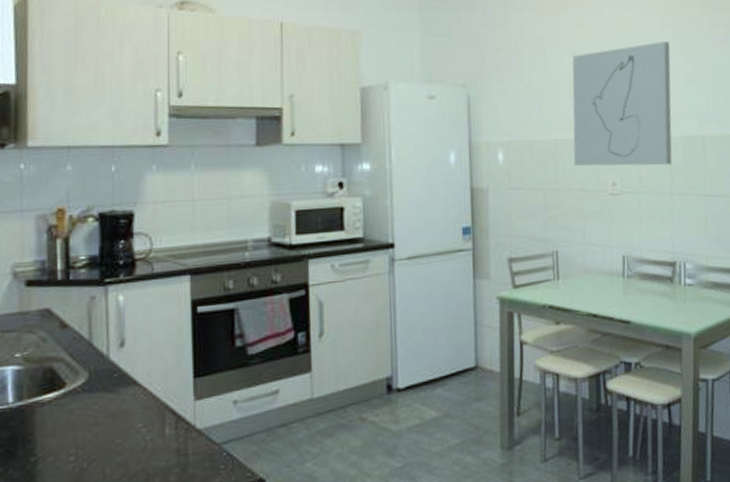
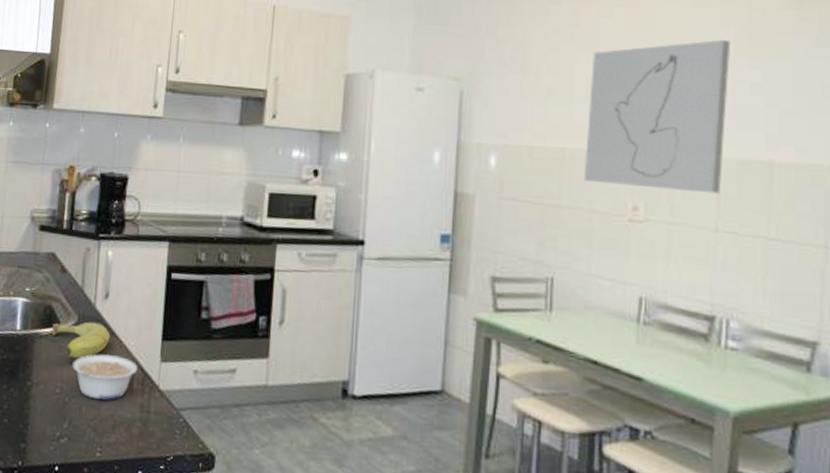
fruit: none [56,374,132,420] -> present [51,321,111,359]
legume: none [87,404,169,457] -> present [72,354,138,400]

